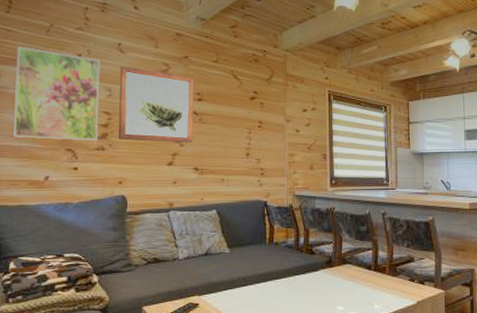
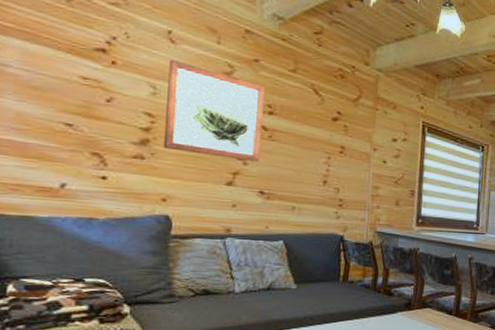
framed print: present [14,46,100,141] -> none [16,13,143,147]

